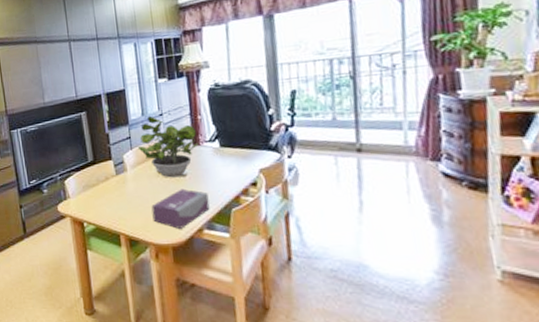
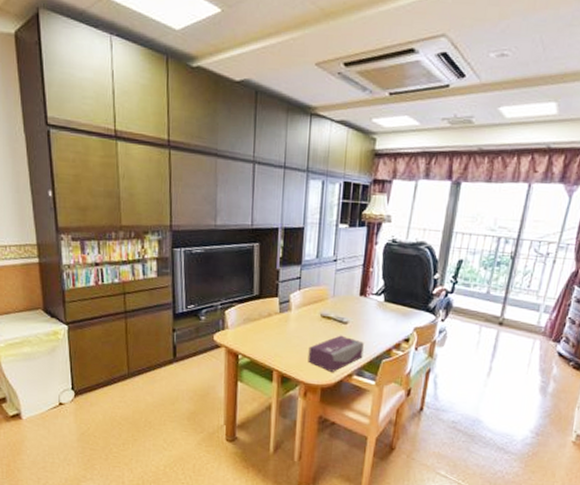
potted plant: present [137,115,199,178] -> none [306,259,365,324]

